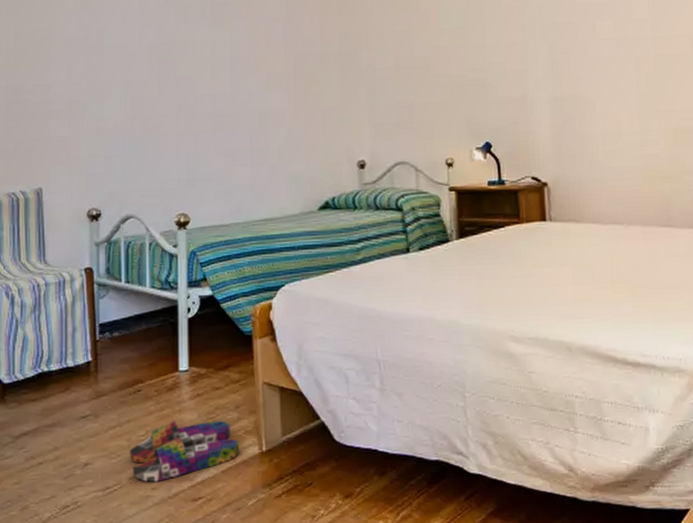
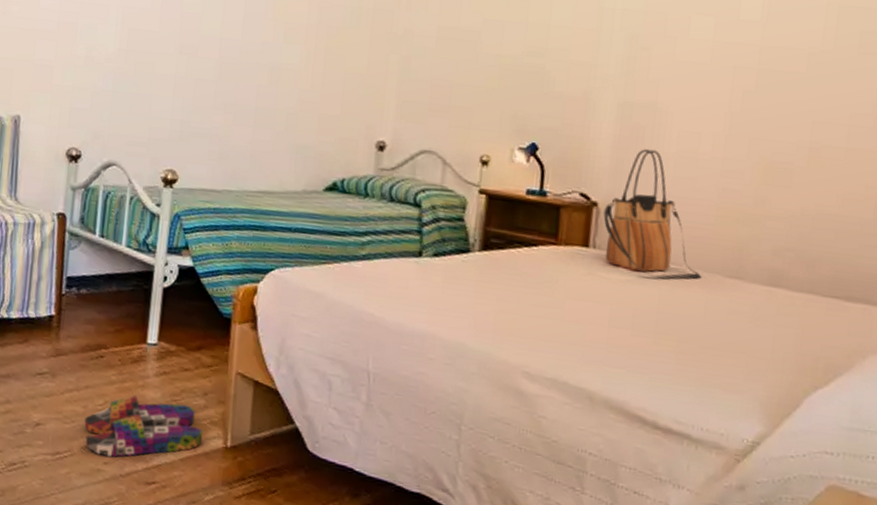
tote bag: none [553,132,641,236] -> present [603,149,702,279]

